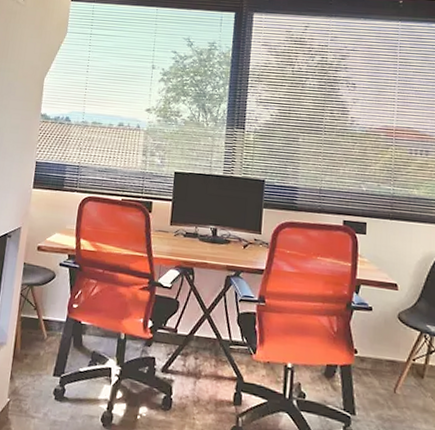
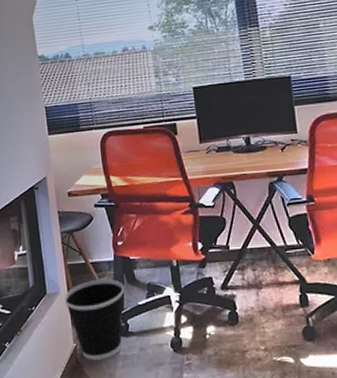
wastebasket: none [8,337,70,421] -> present [64,278,125,361]

